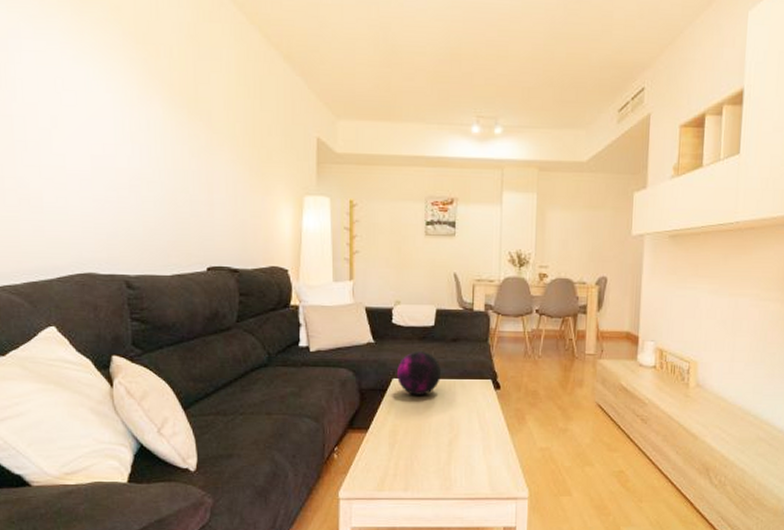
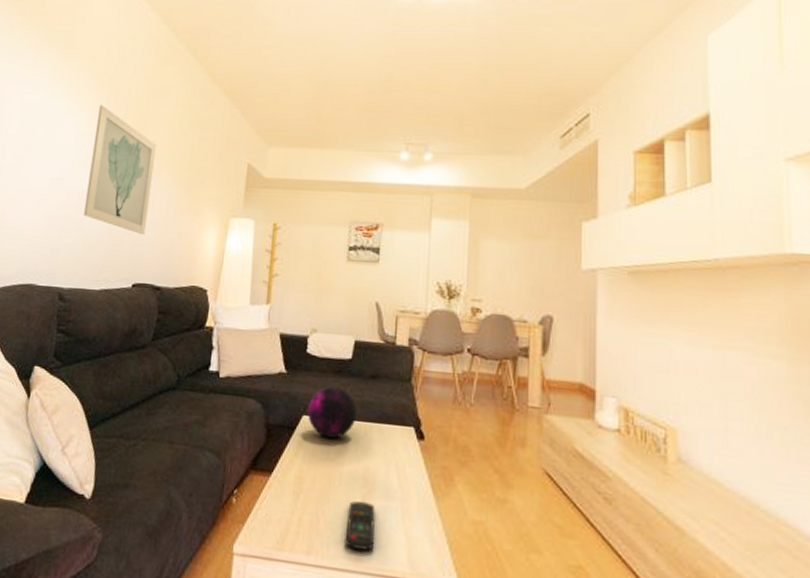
wall art: none [136,68,214,217] -> present [83,105,156,235]
remote control: none [436,445,462,481] -> present [344,501,375,551]

